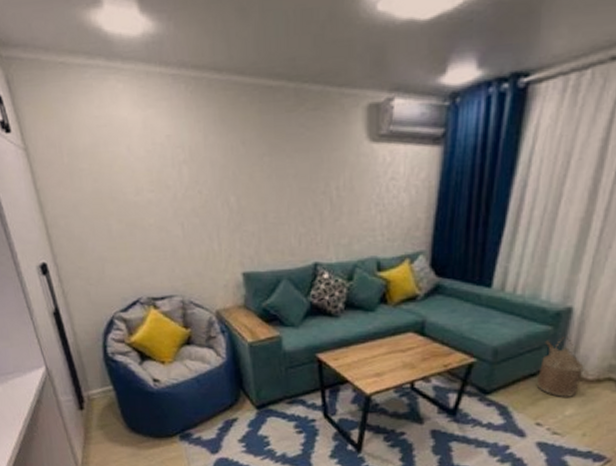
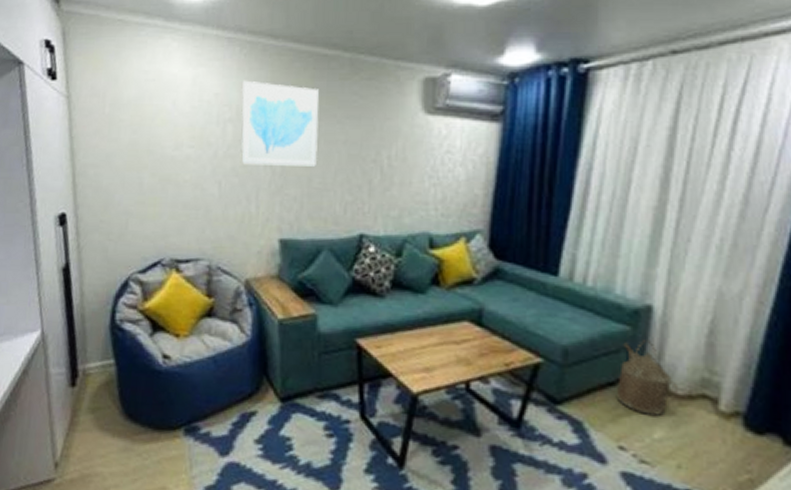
wall art: none [192,119,270,205] -> present [241,80,319,167]

